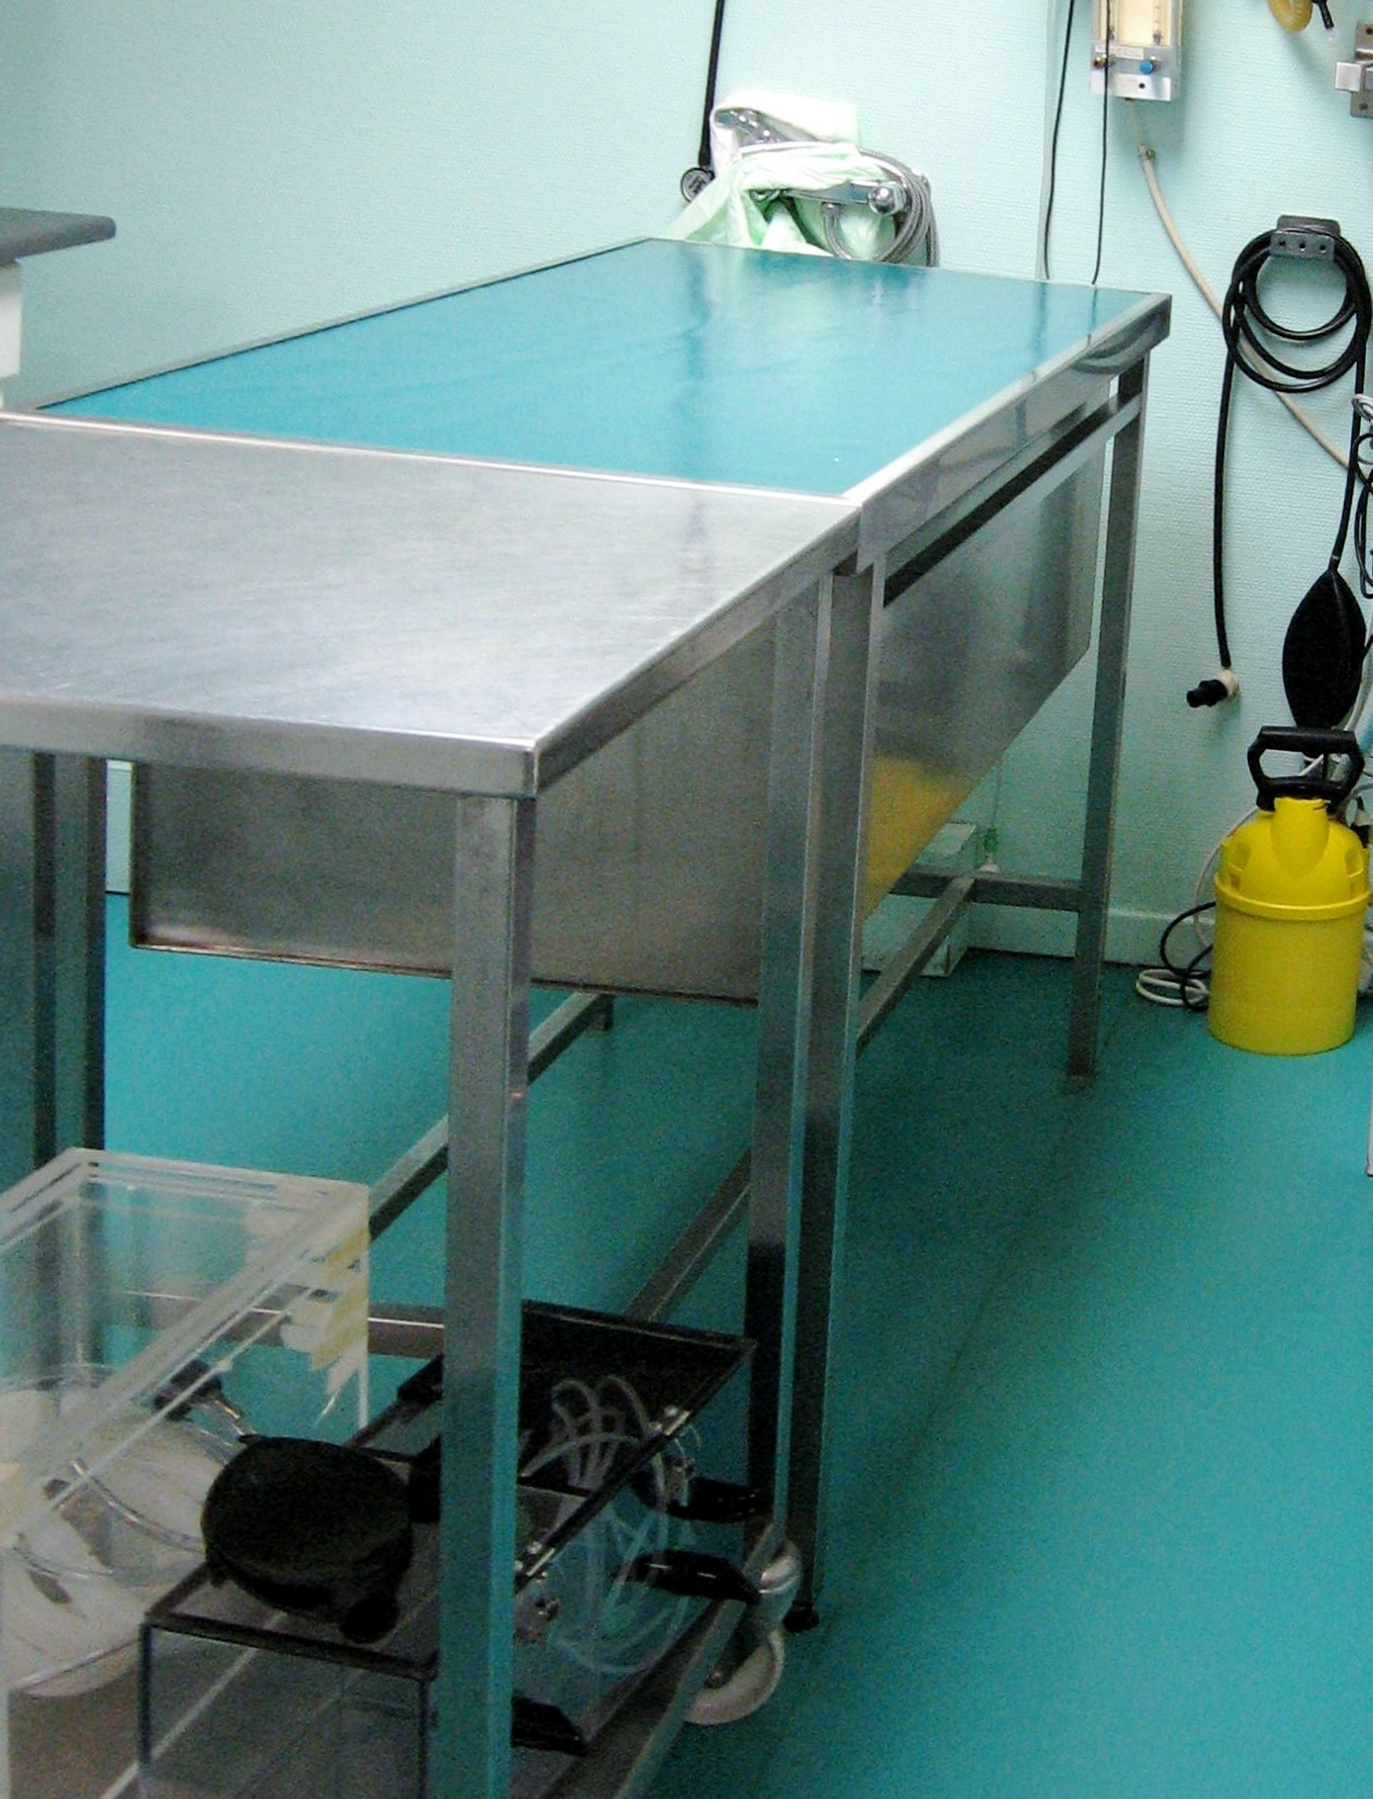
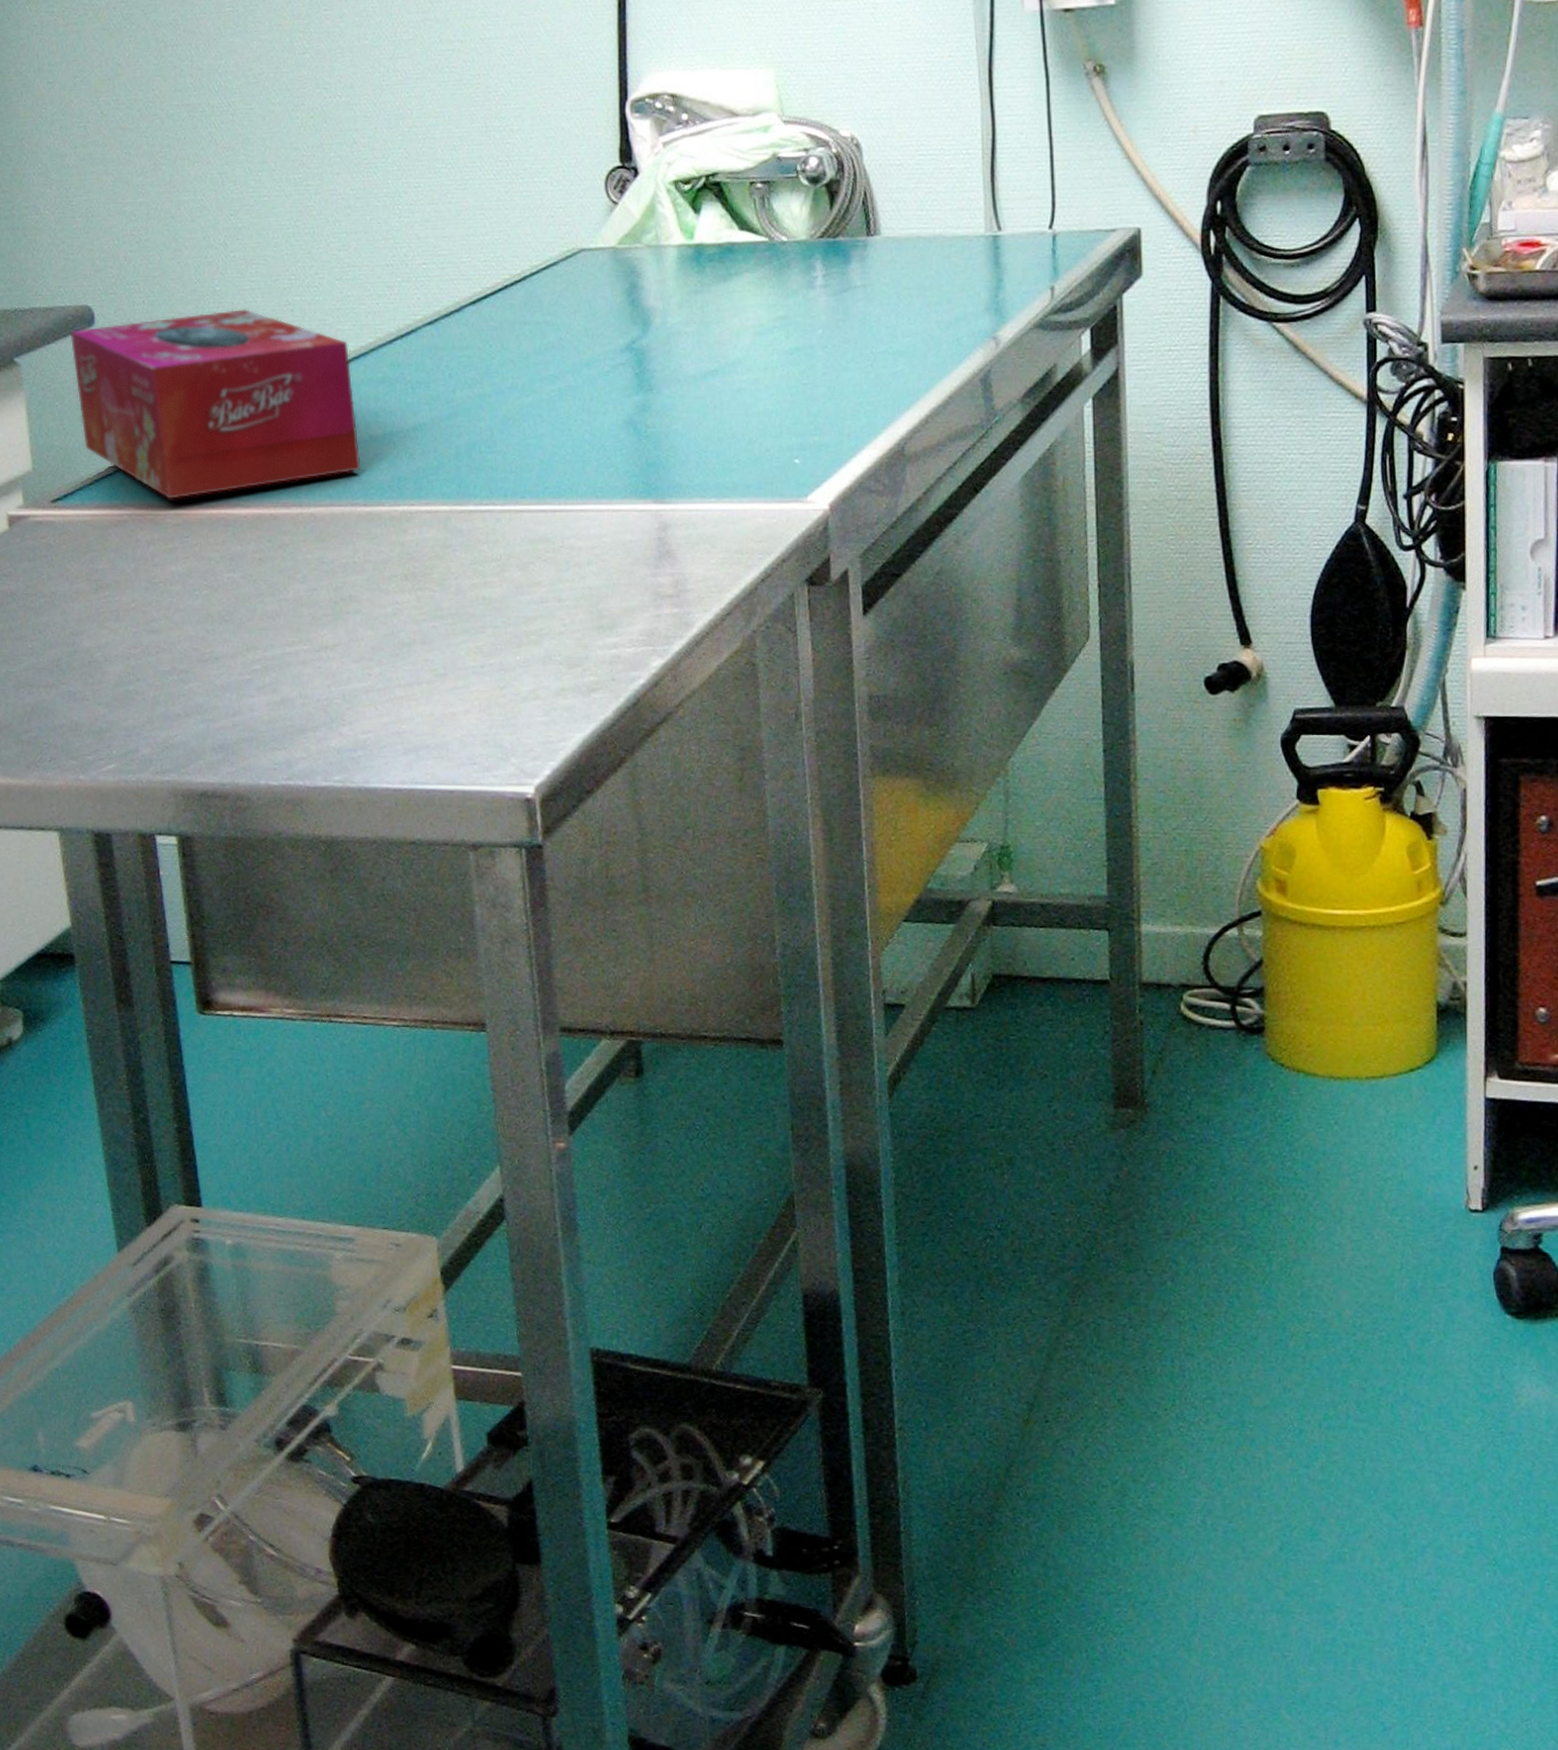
tissue box: none [84,239,395,422] -> present [70,309,361,499]

